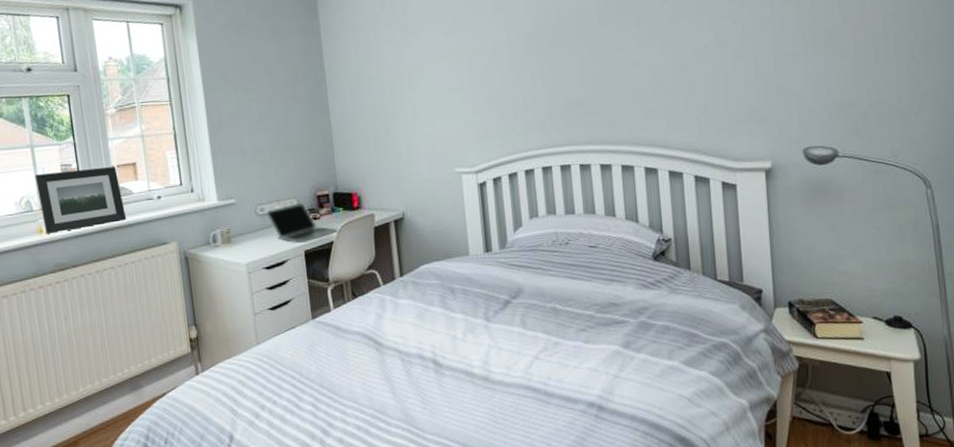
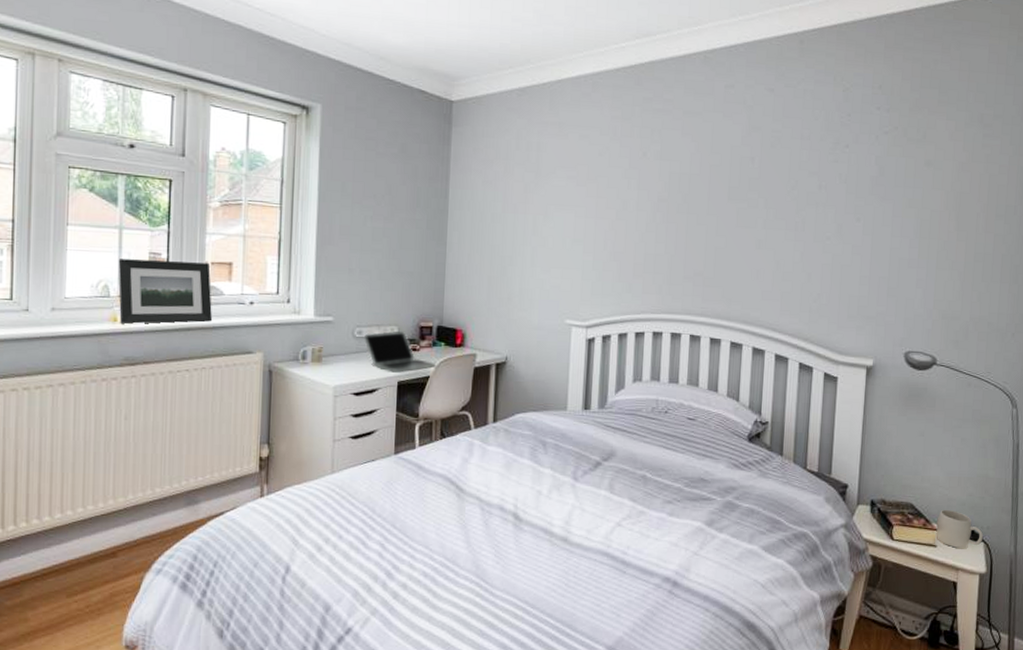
mug: none [860,300,913,339] -> present [936,509,984,549]

